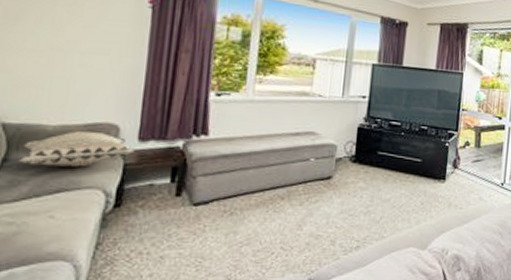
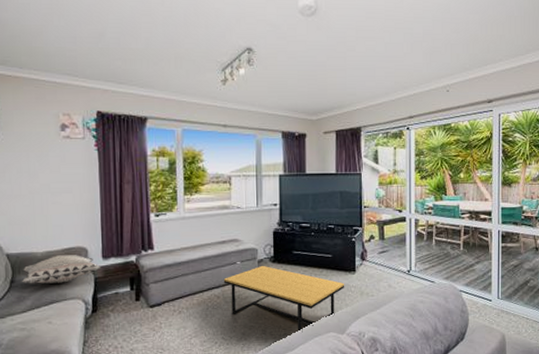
coffee table: none [291,164,433,246] -> present [223,265,345,333]

